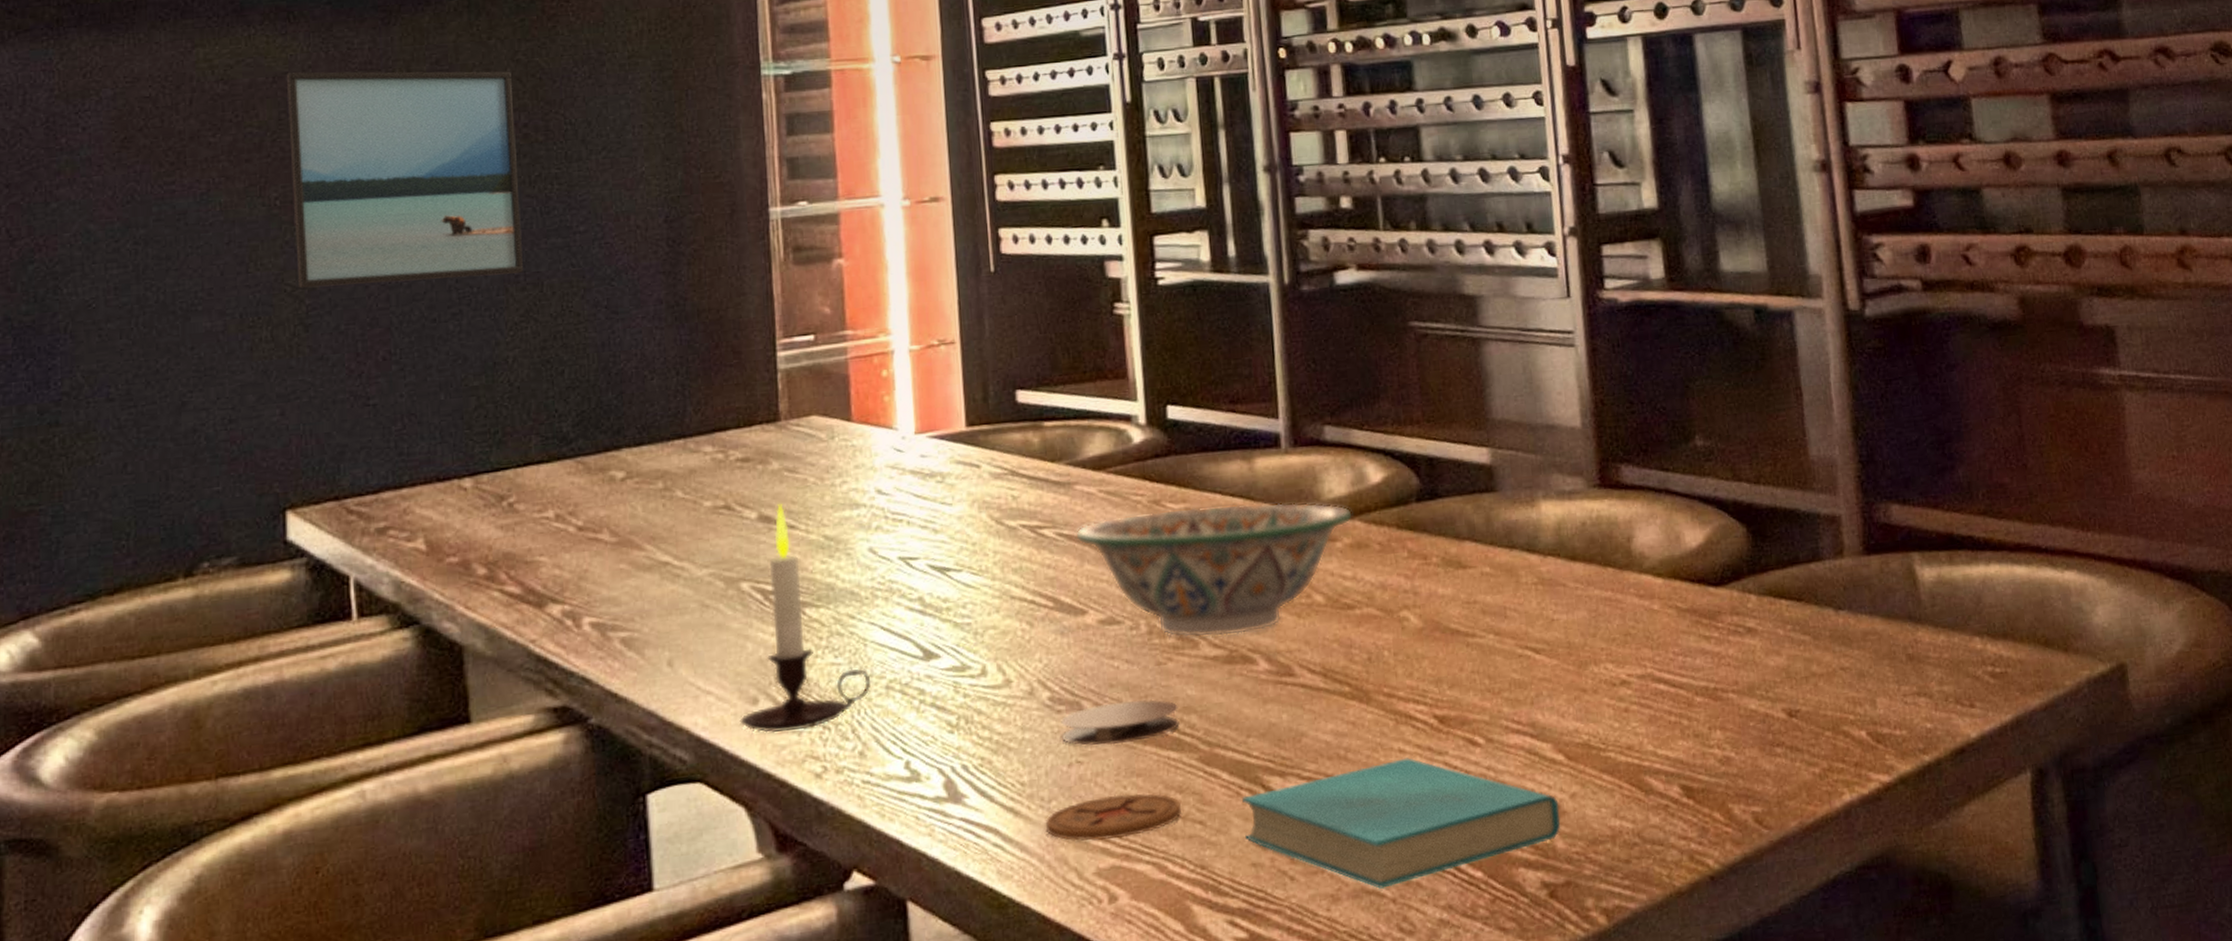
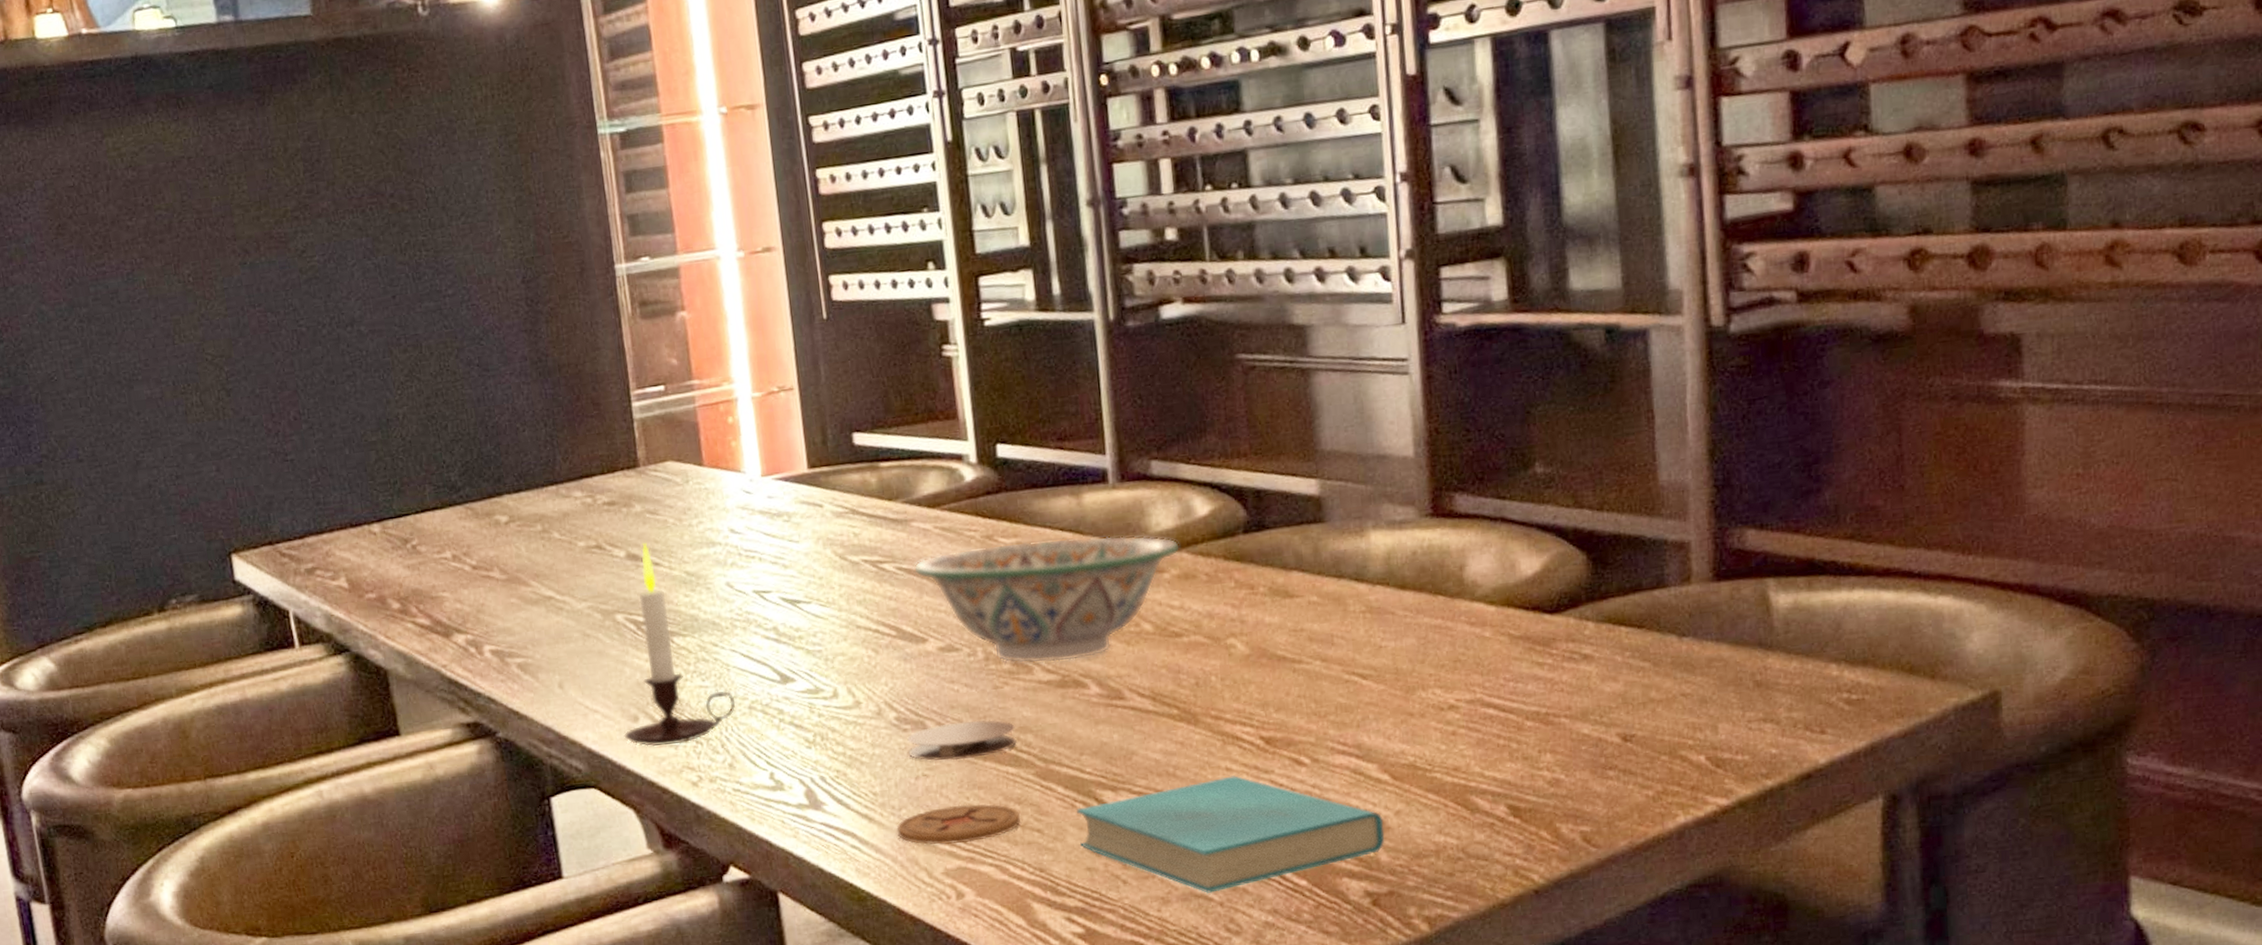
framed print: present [286,71,523,288] -> none [183,144,403,356]

